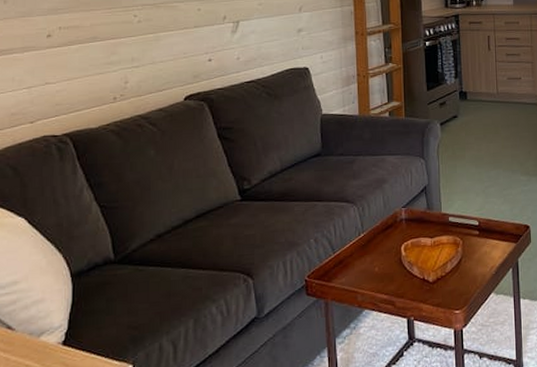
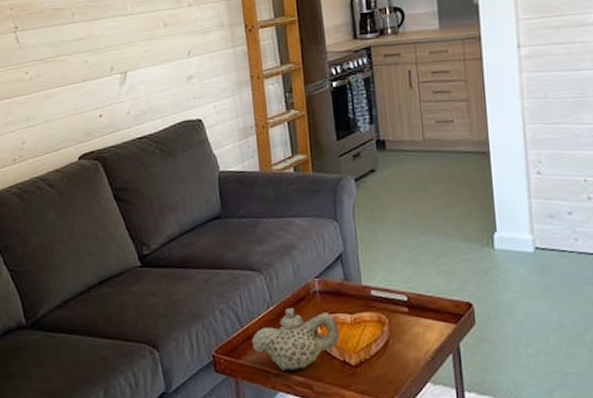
teapot: none [342,235,421,290] -> present [251,308,339,371]

